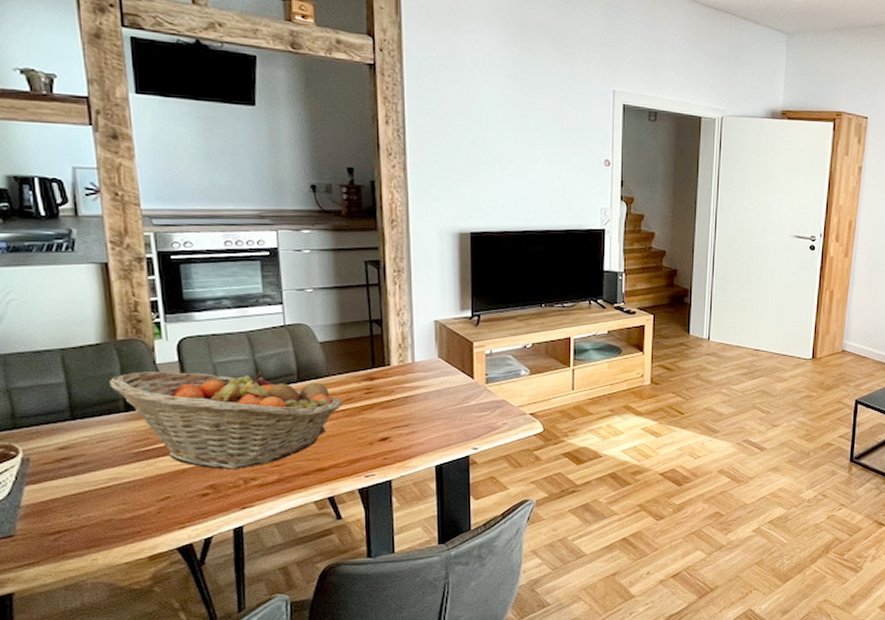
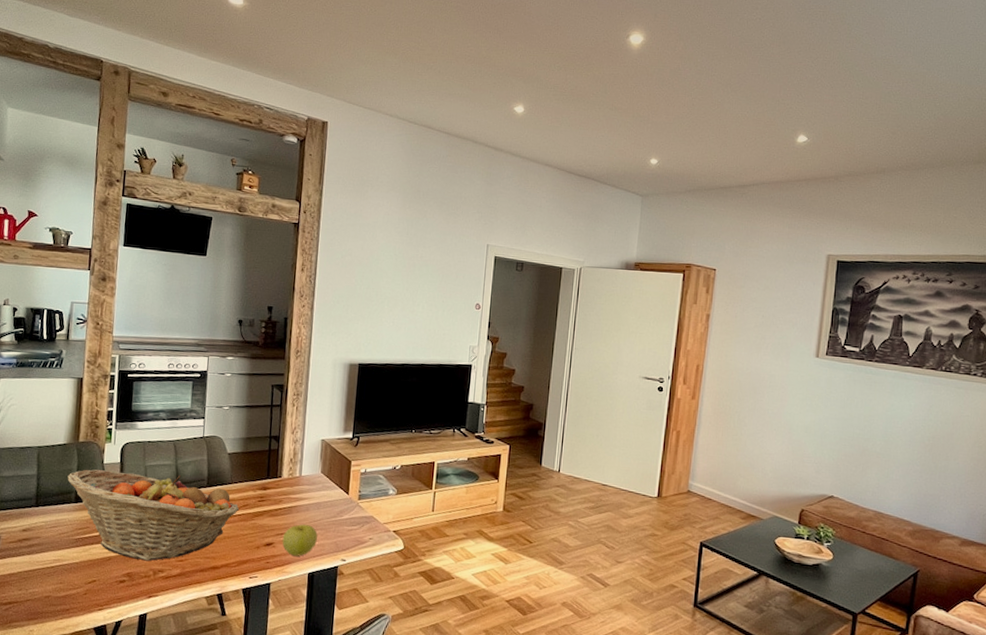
apple: none [399,415,442,449] -> present [282,524,318,556]

